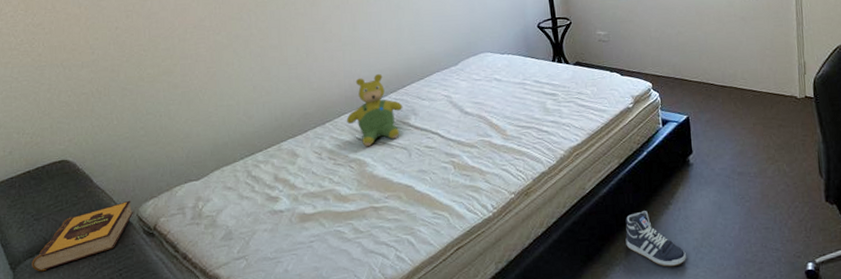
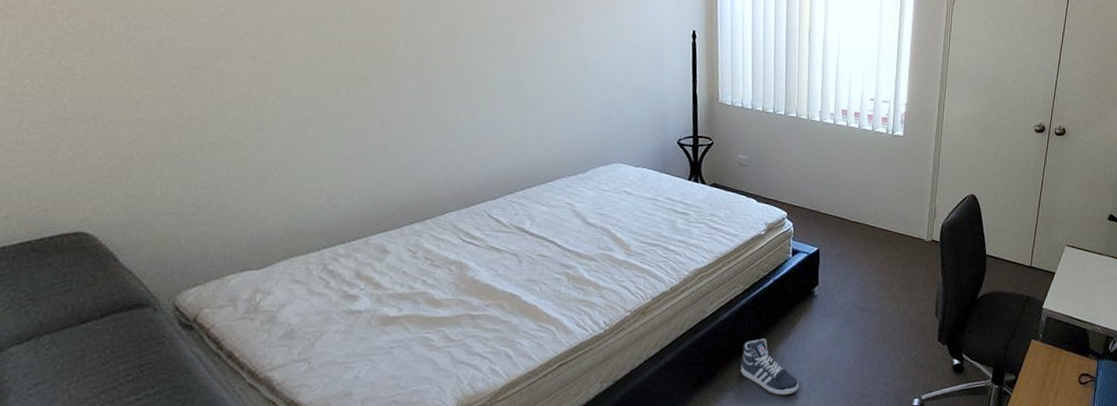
hardback book: present [32,200,134,272] -> none [18,286,169,362]
teddy bear: present [346,73,403,146] -> none [450,172,519,249]

